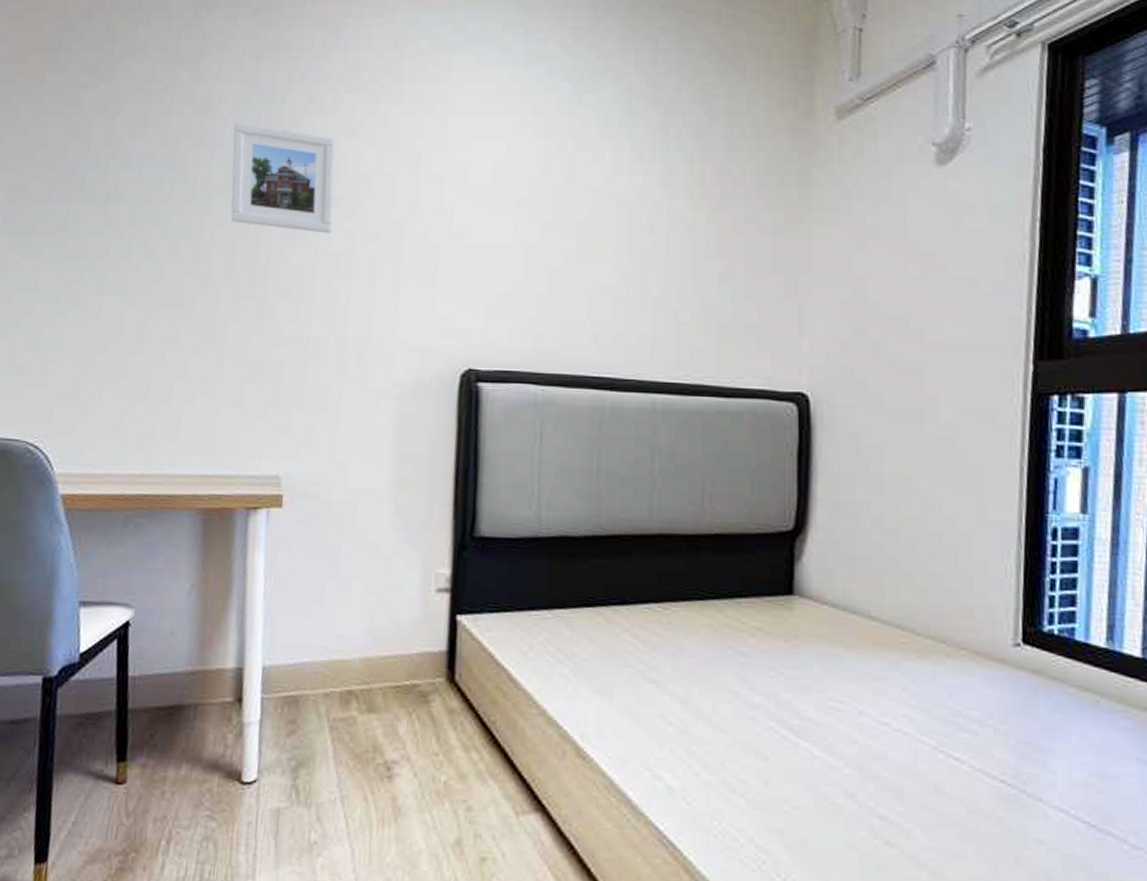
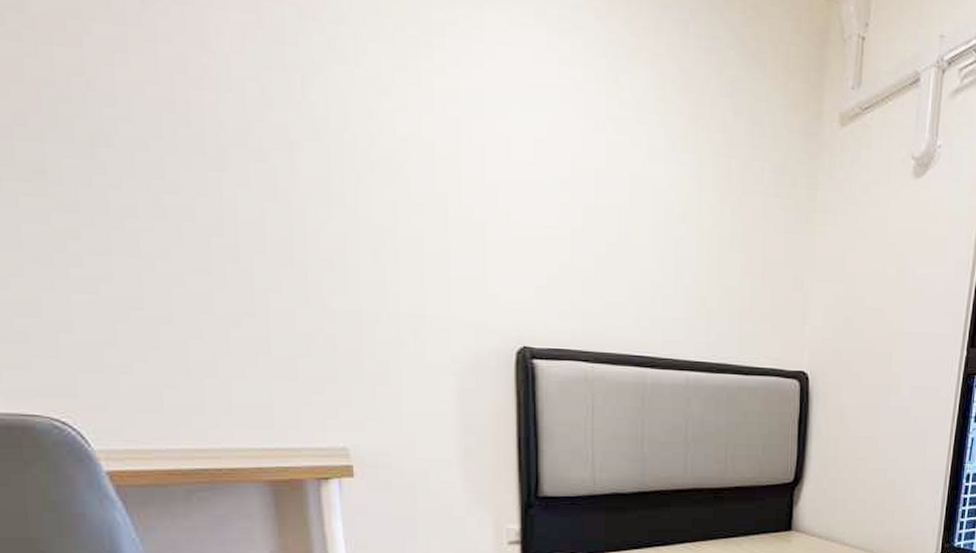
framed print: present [230,123,335,234] -> none [239,62,371,203]

